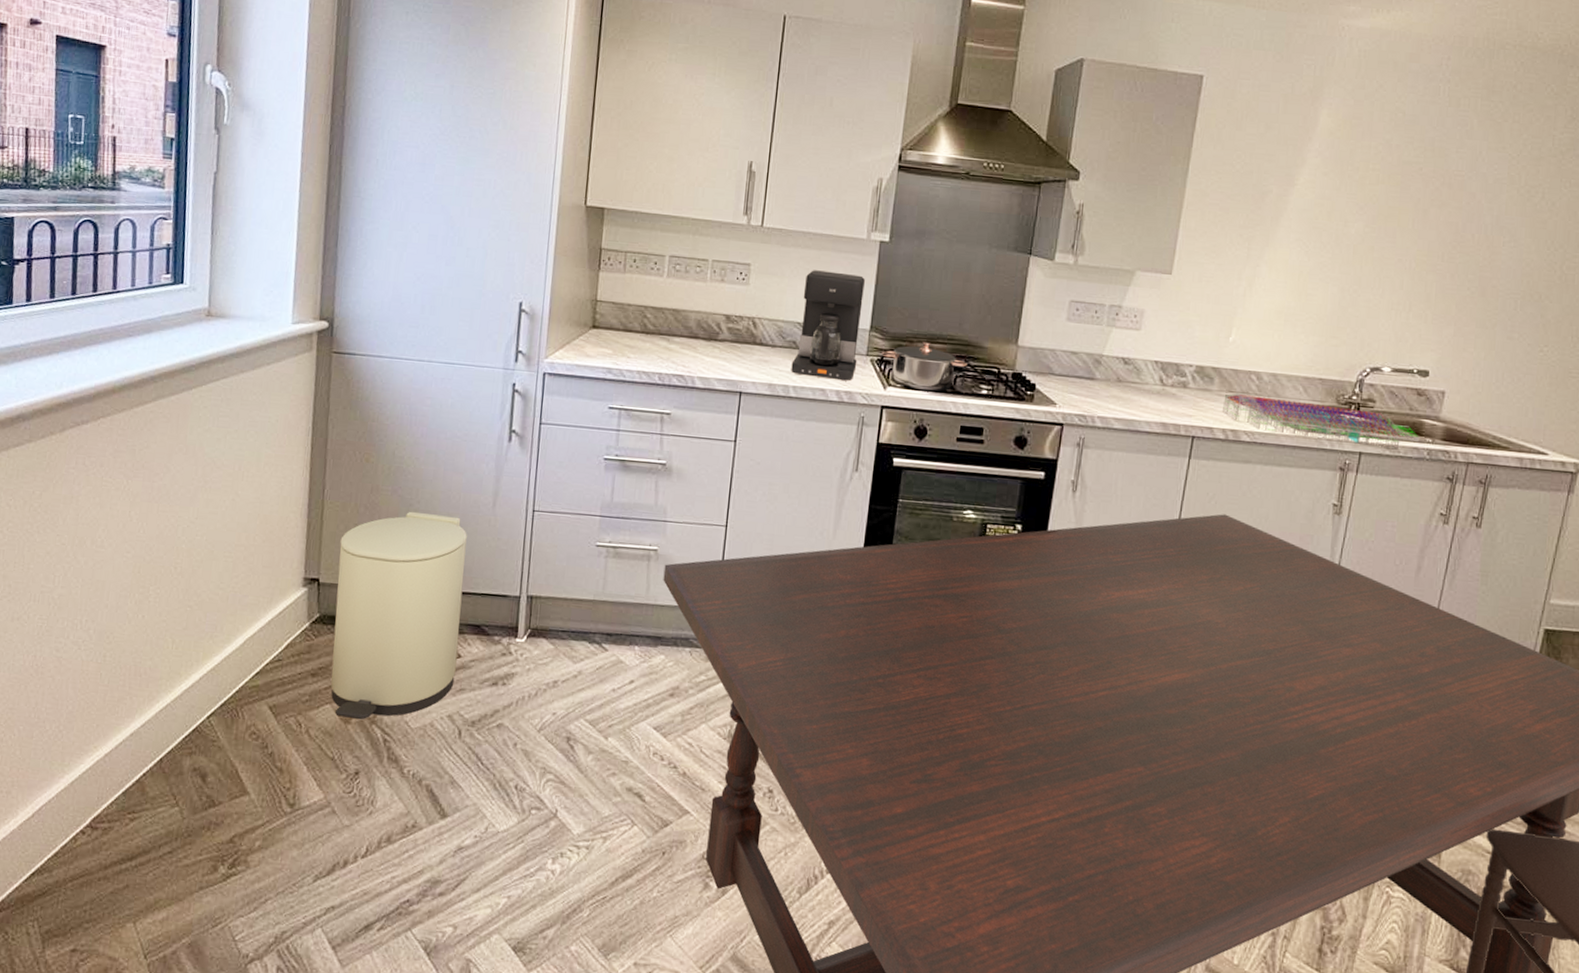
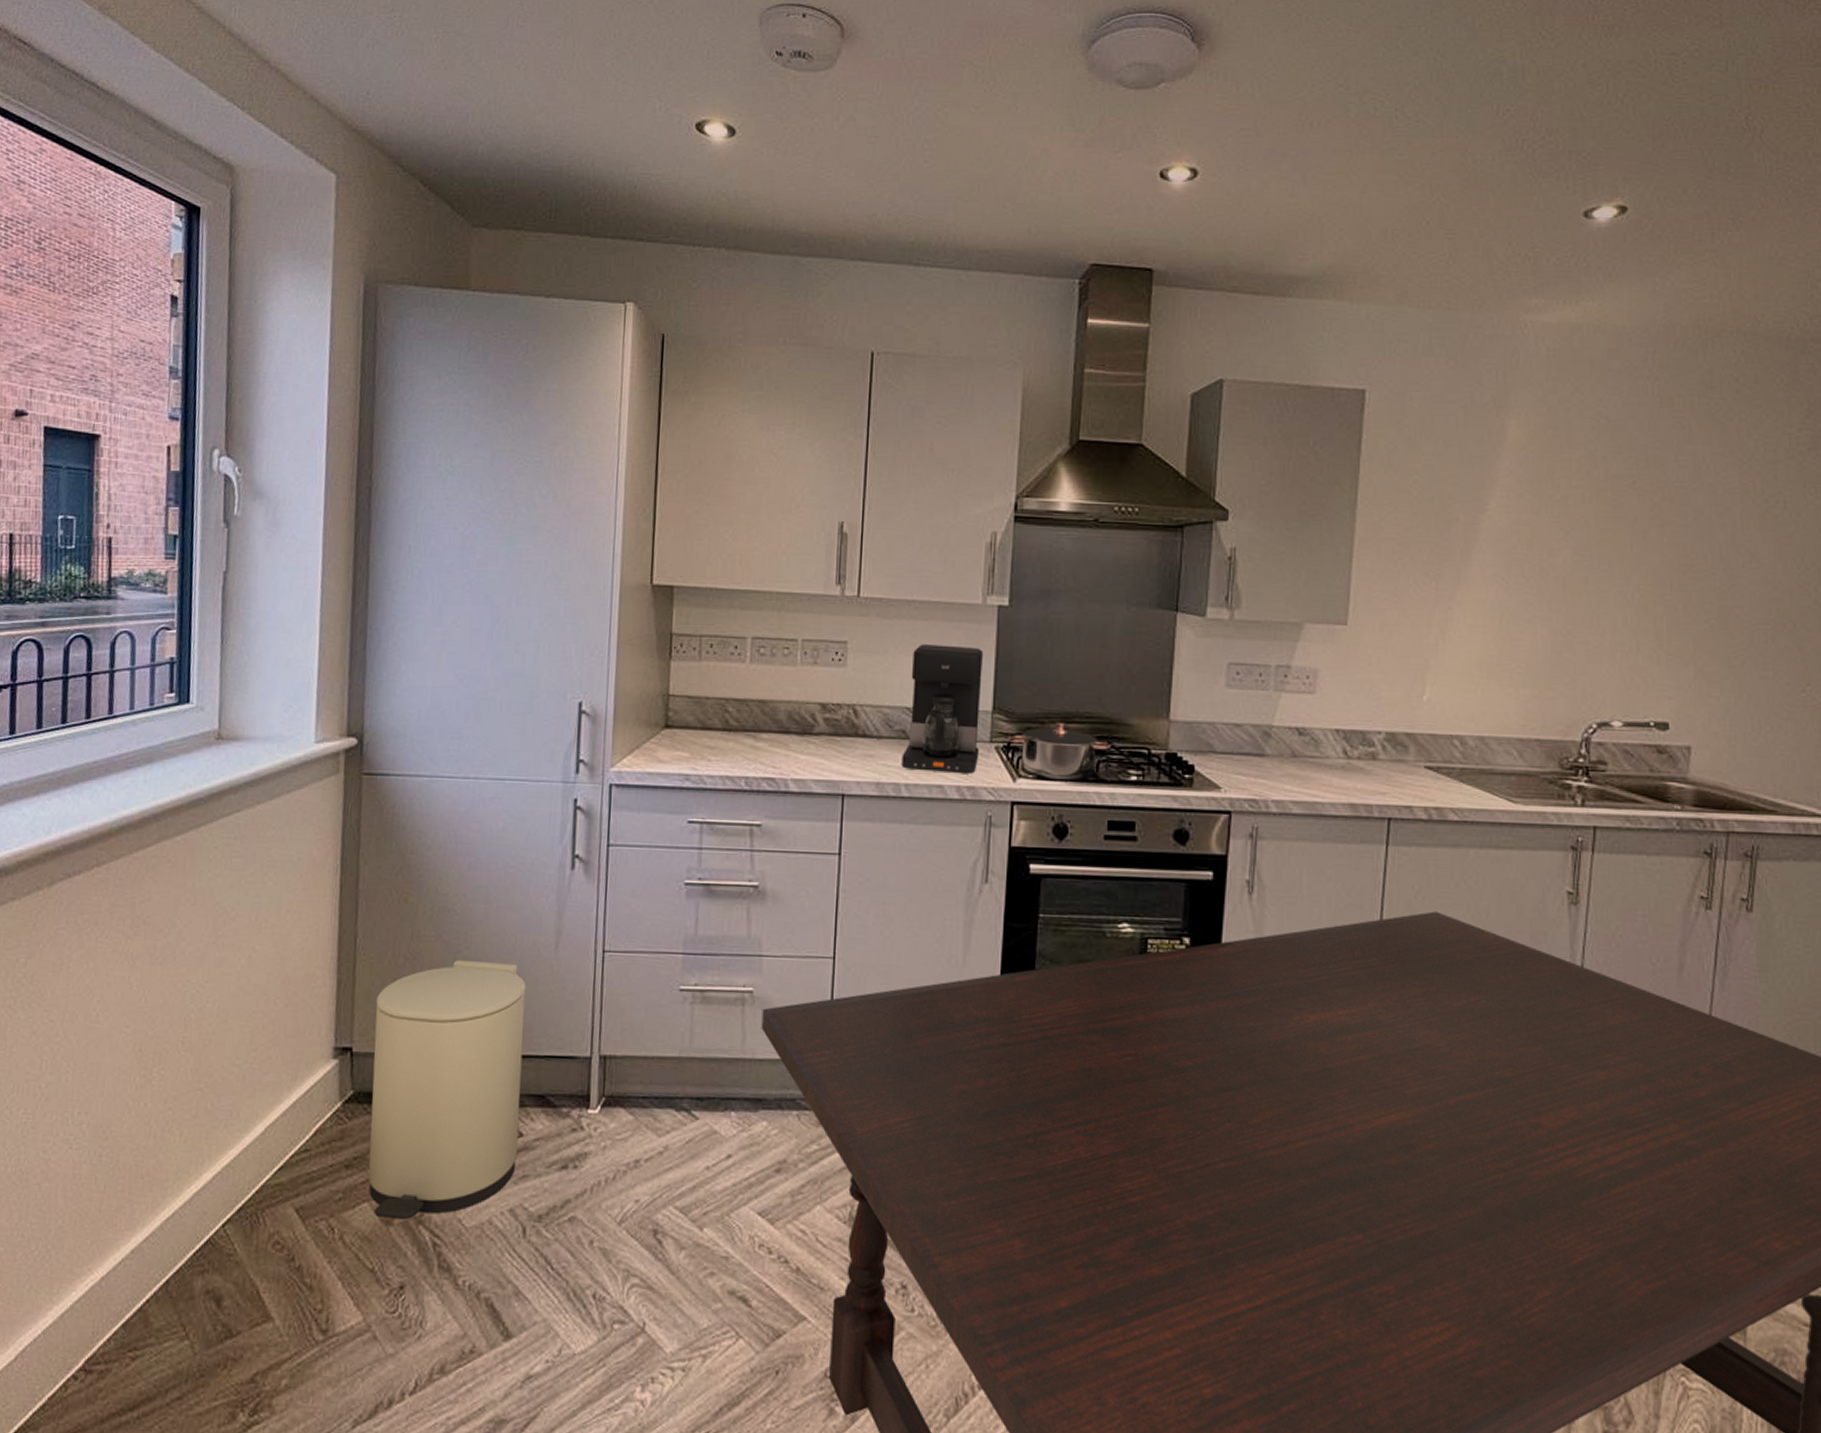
dish rack: present [1223,393,1419,449] -> none [1421,762,1665,820]

